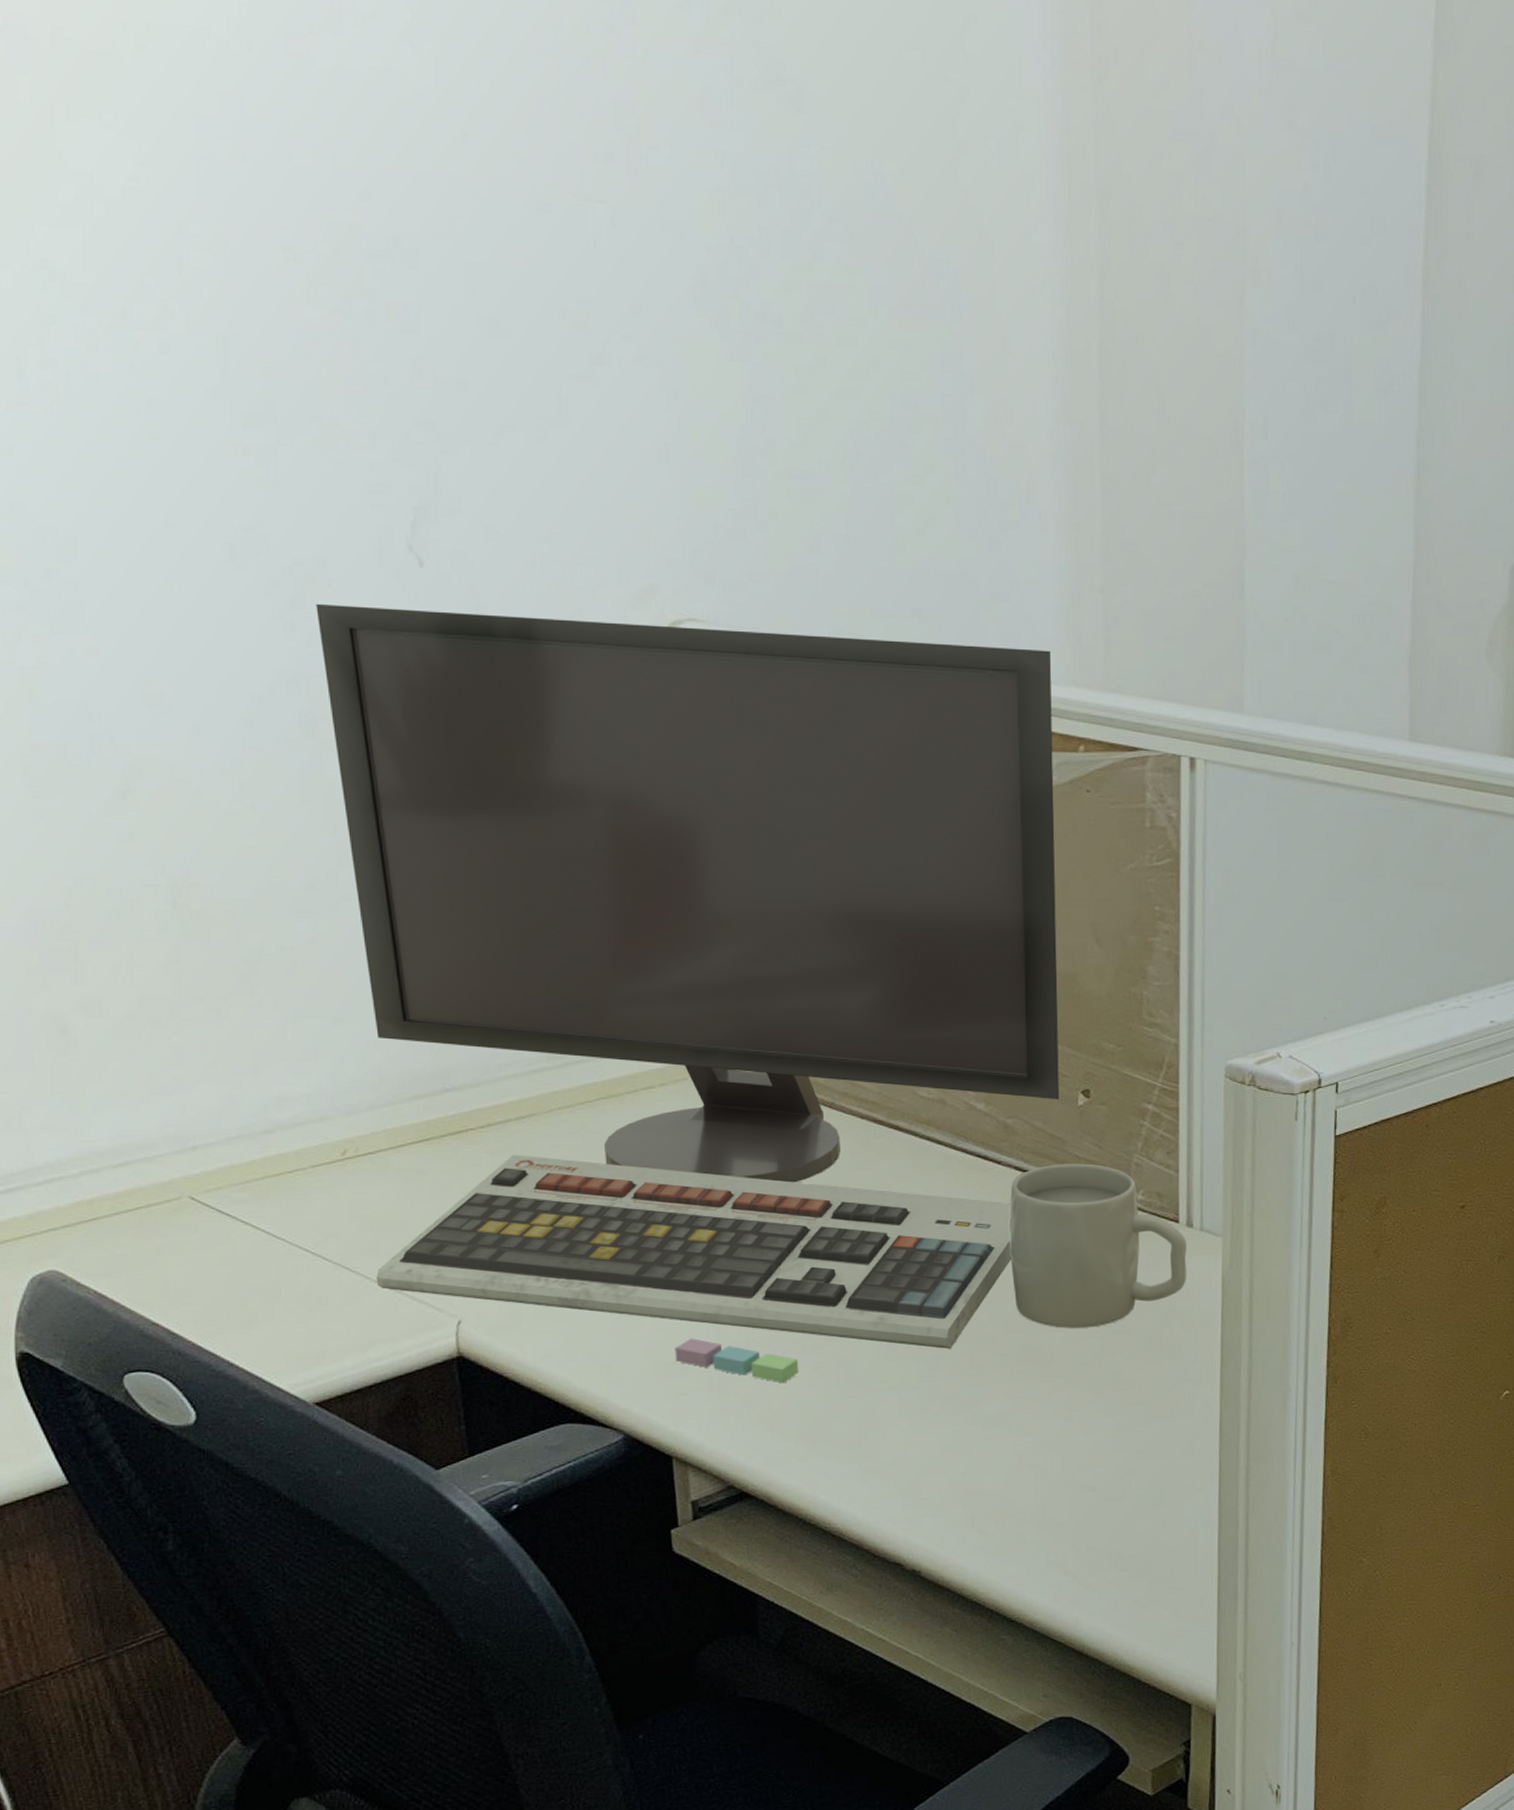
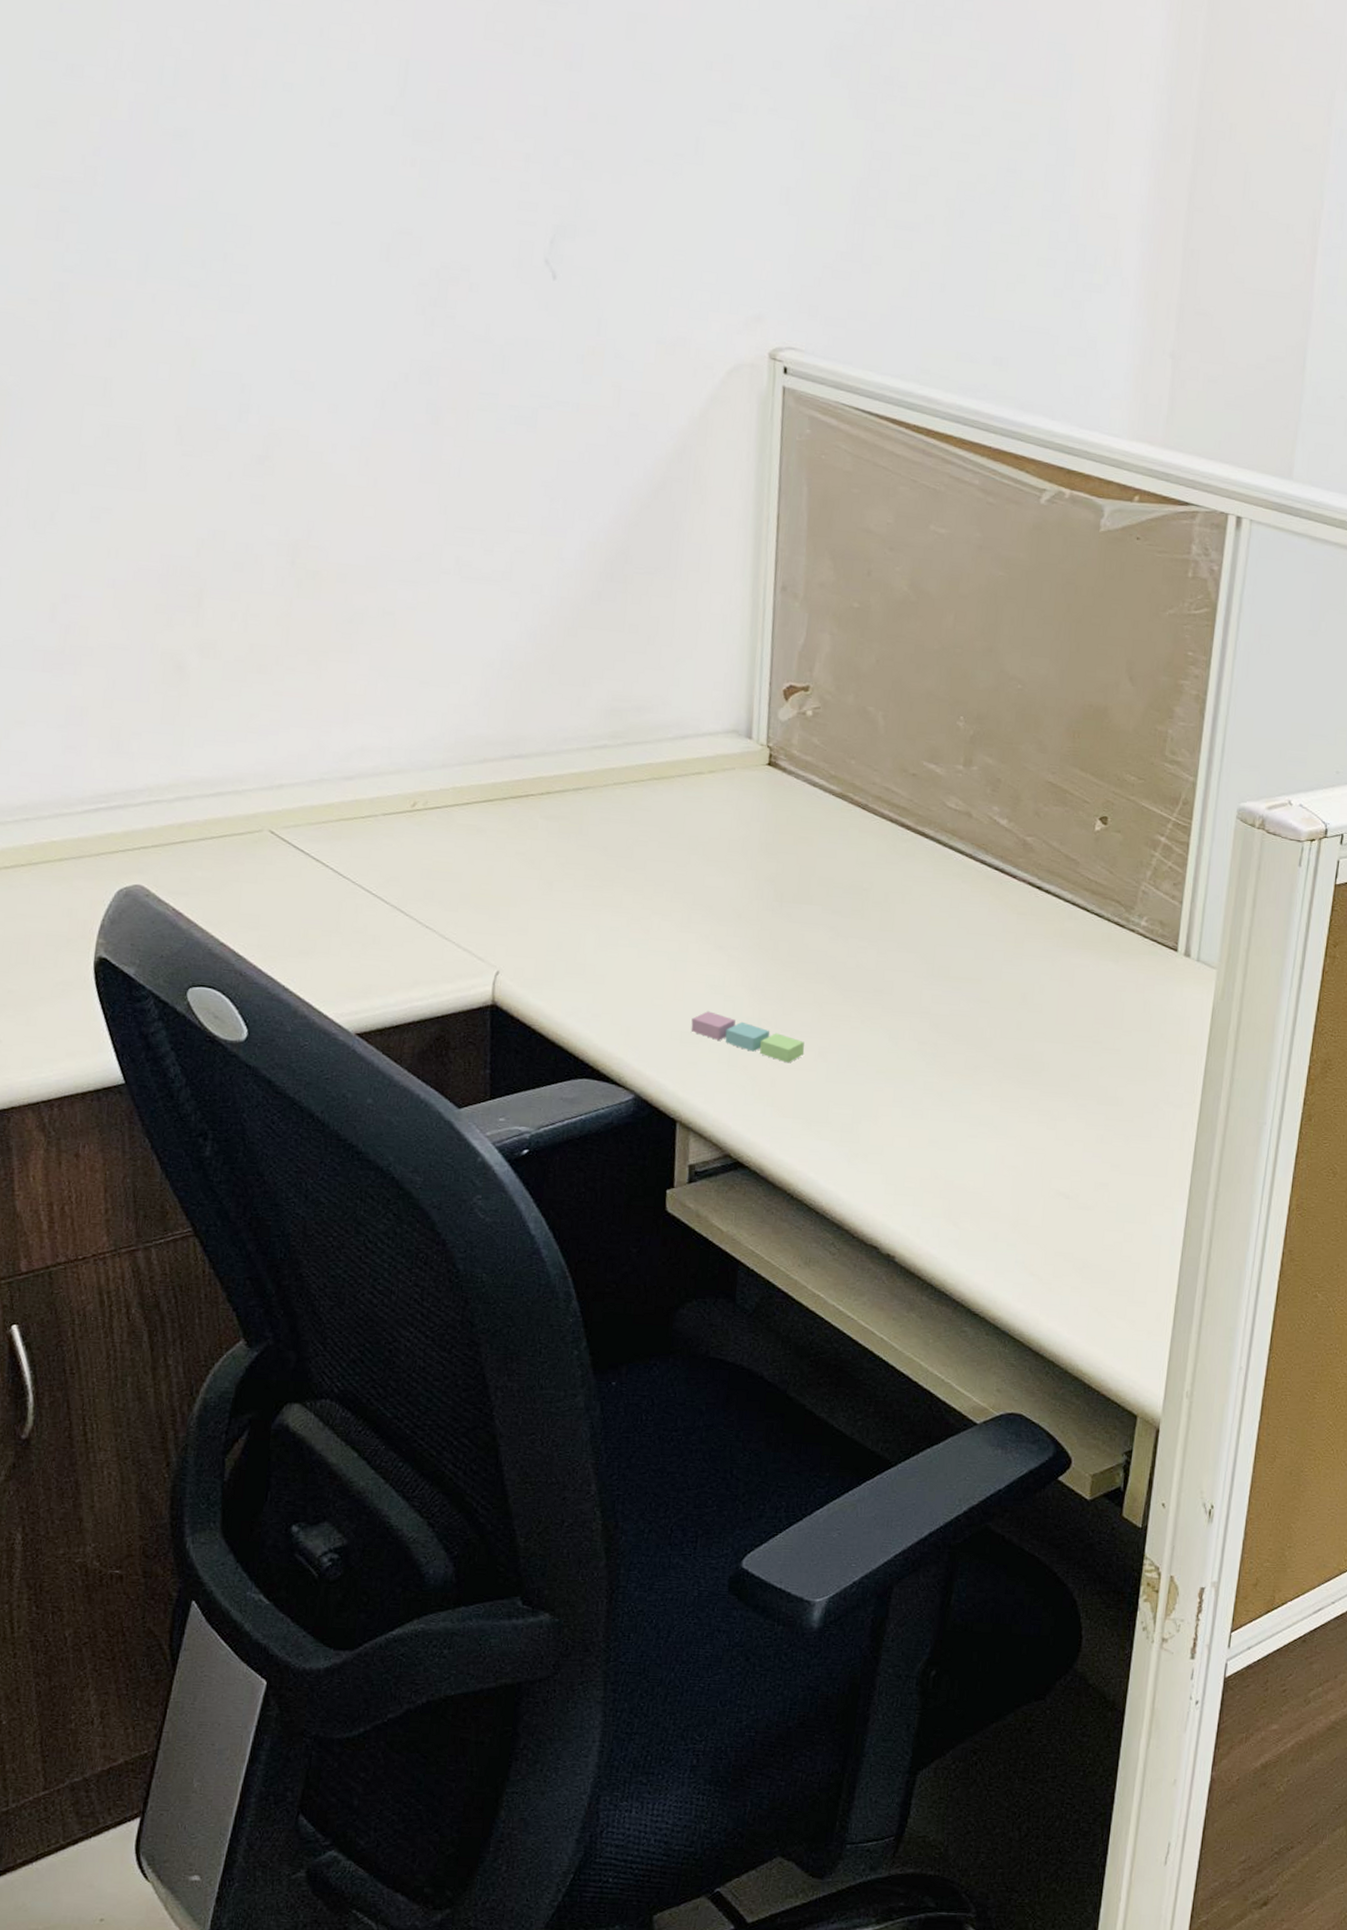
computer monitor: present [316,603,1060,1183] -> none [455,304,1119,876]
computer keyboard: present [376,1154,1012,1349] -> none [427,822,1022,1048]
mug: present [1009,1163,1187,1328] -> none [1014,883,1183,1042]

